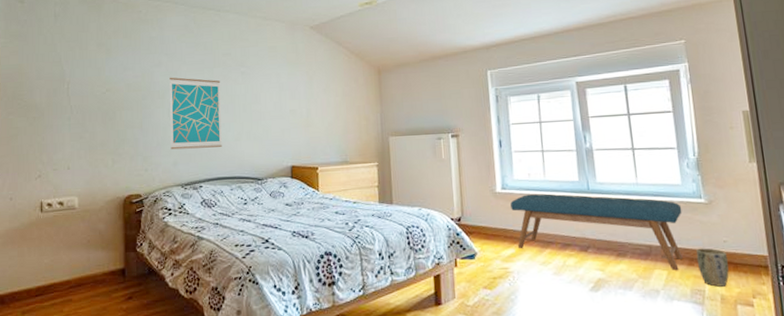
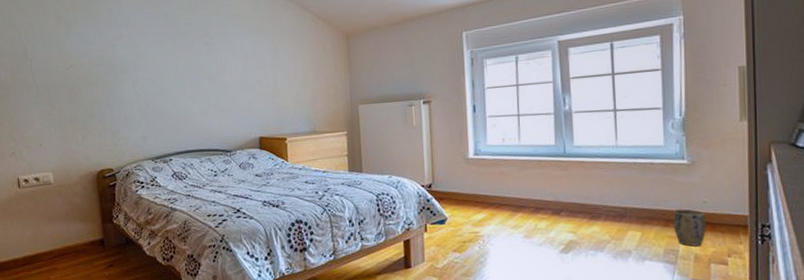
wall art: present [169,77,222,150] -> none [132,50,189,124]
bench: present [510,194,683,271] -> none [483,158,662,232]

